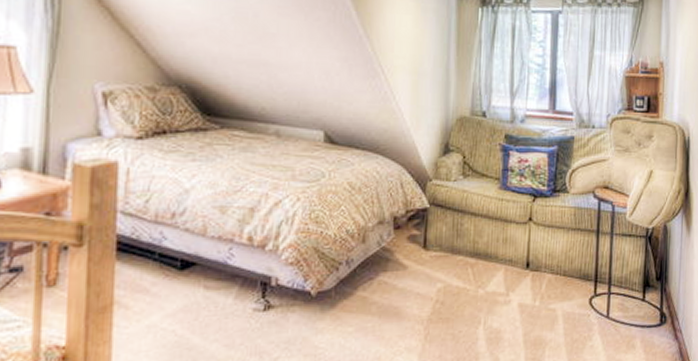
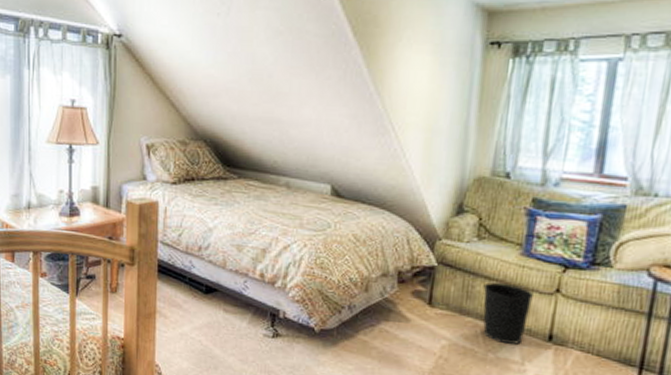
wastebasket: none [470,217,513,277] -> present [482,282,535,345]

